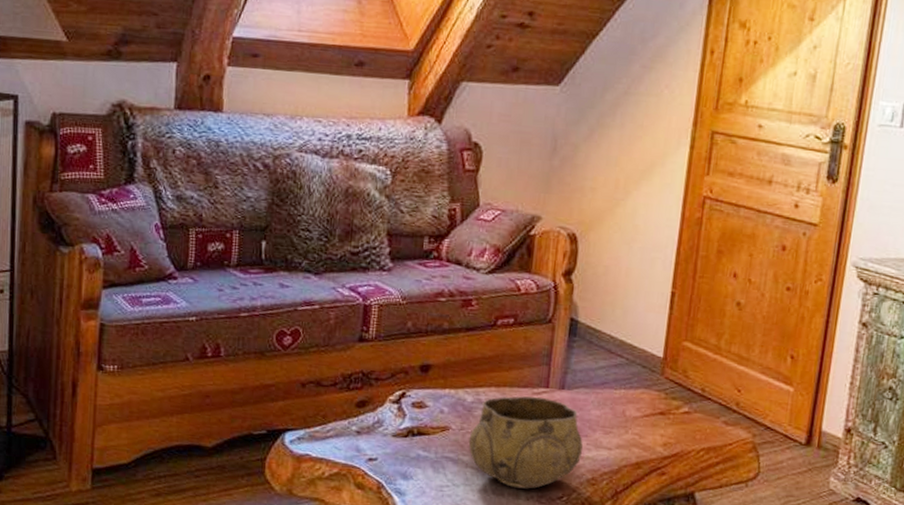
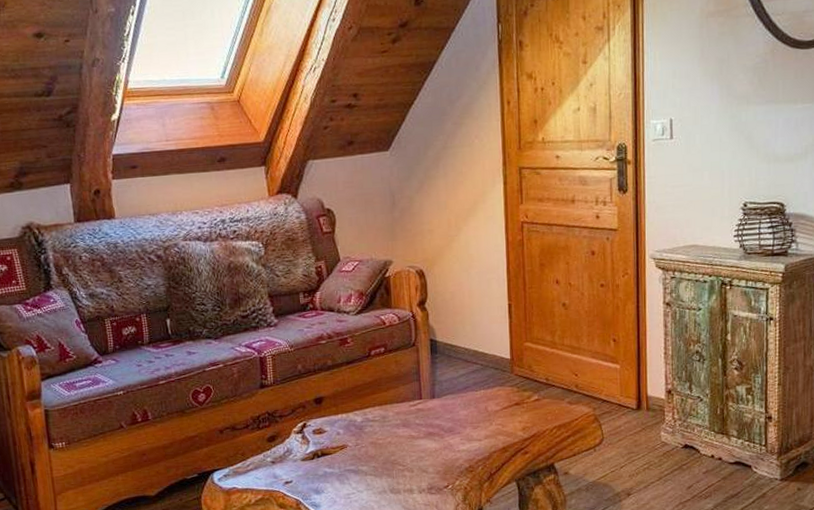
decorative bowl: present [468,396,584,489] -> none [364,408,458,485]

